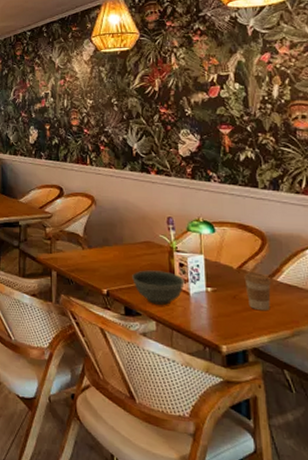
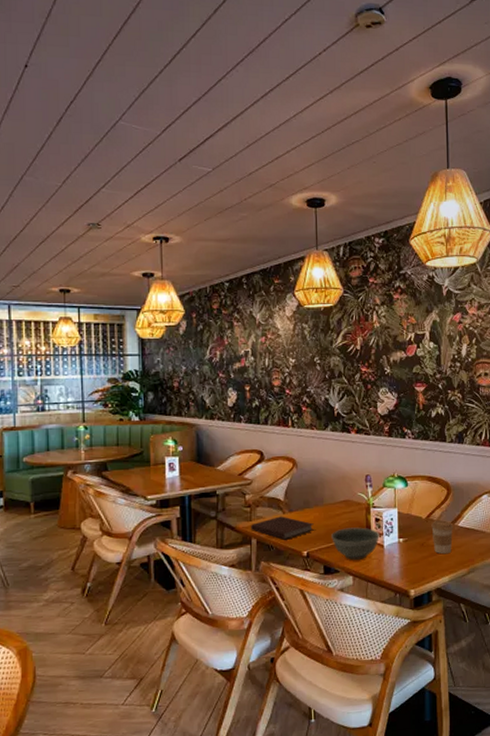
notebook: none [51,251,115,276] -> present [251,516,315,540]

